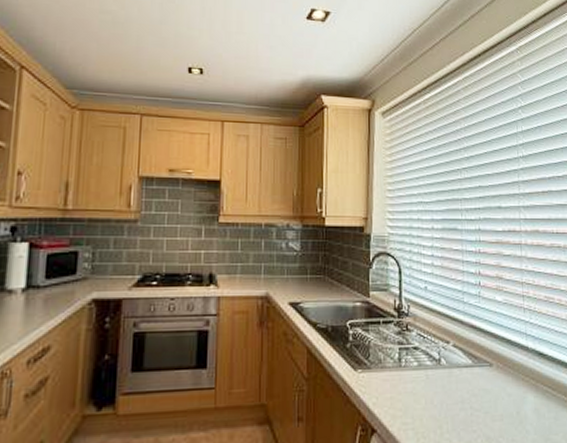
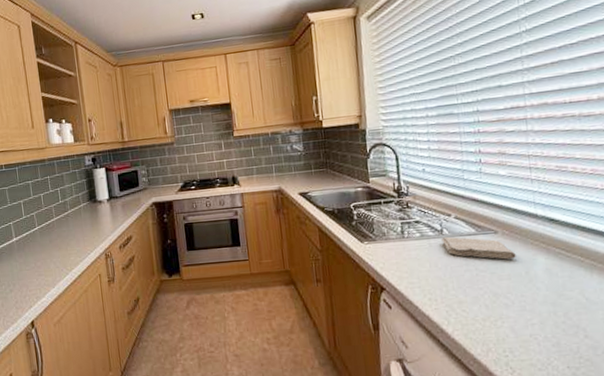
washcloth: none [438,367,508,397] -> present [440,236,516,260]

